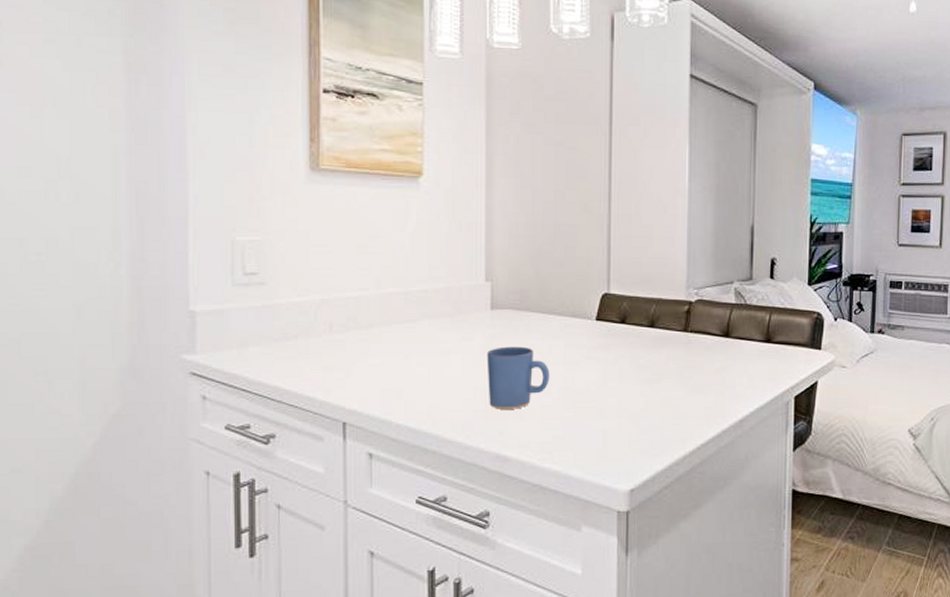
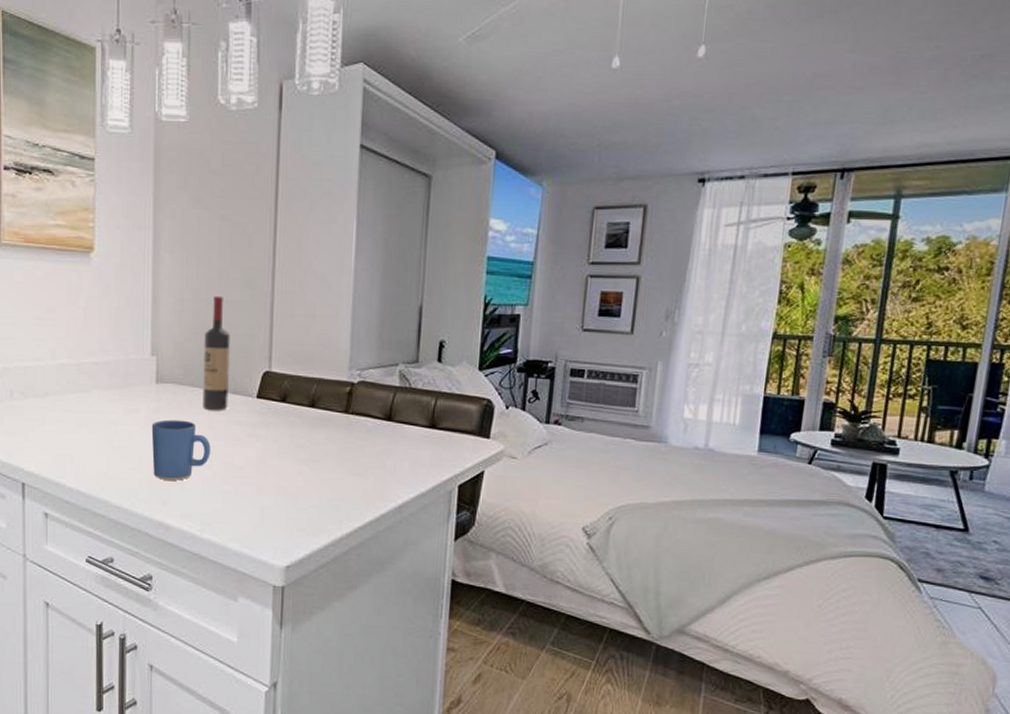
wine bottle: none [540,219,567,335] -> present [202,295,230,411]

